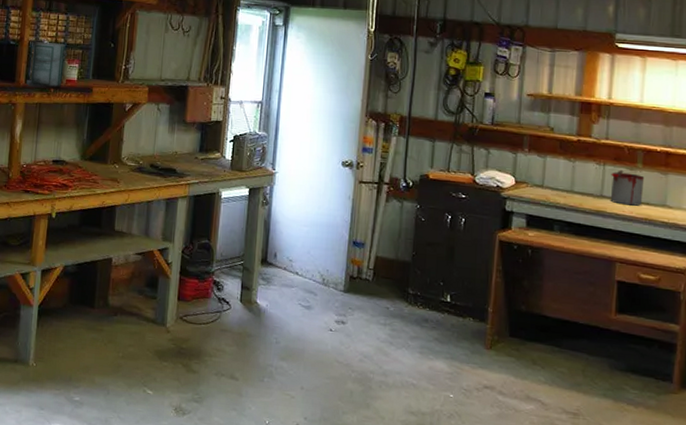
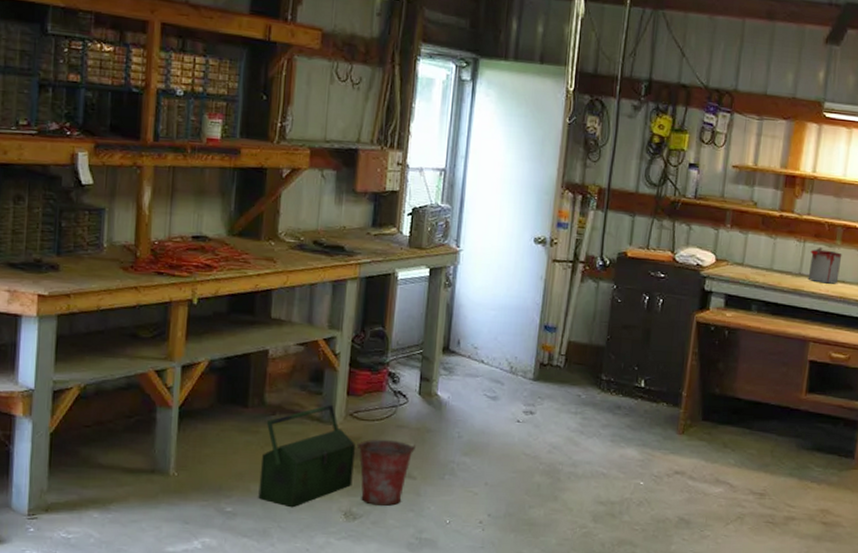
paint can: present [26,40,67,90] -> none [155,88,207,151]
tool box: none [101,308,186,401] -> present [258,404,356,508]
bucket: none [186,341,239,404] -> present [356,439,417,506]

